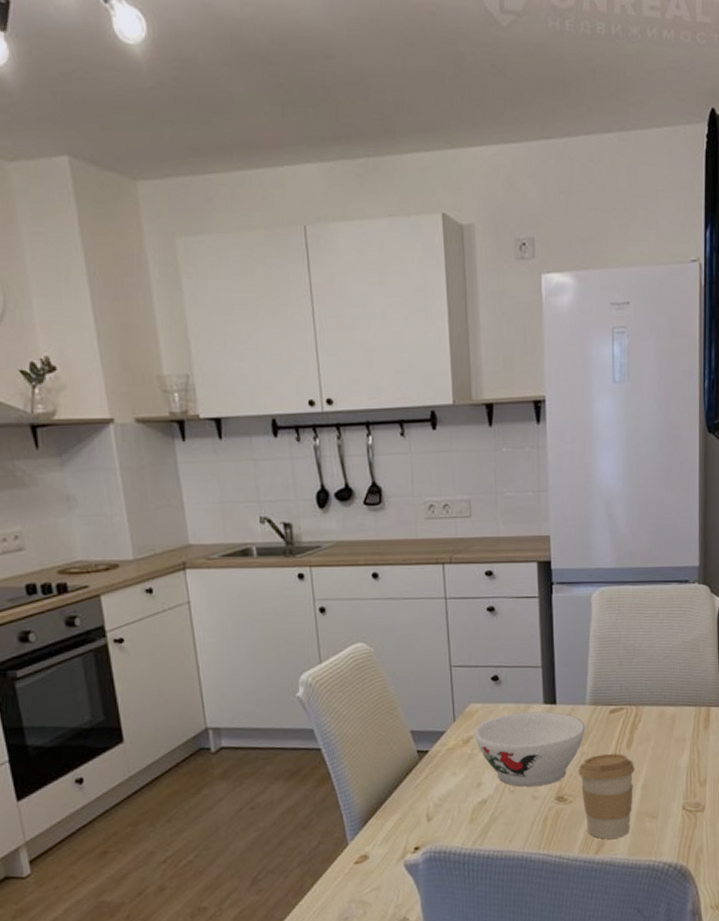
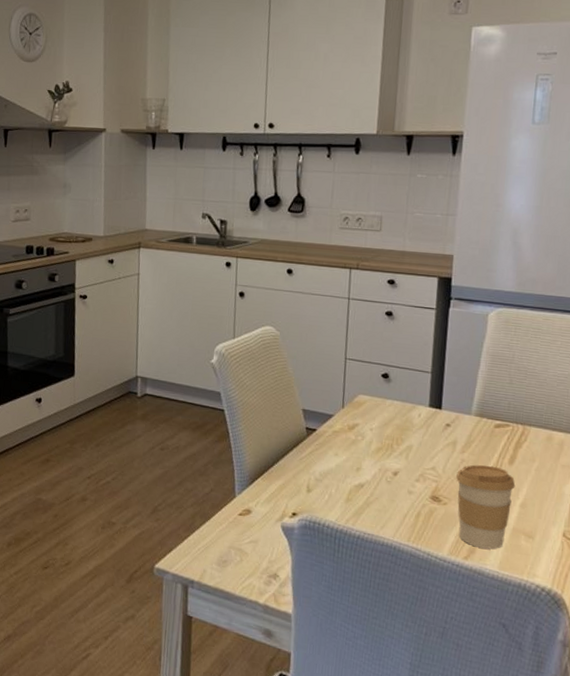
bowl: present [473,711,586,787] -> none [358,410,469,483]

